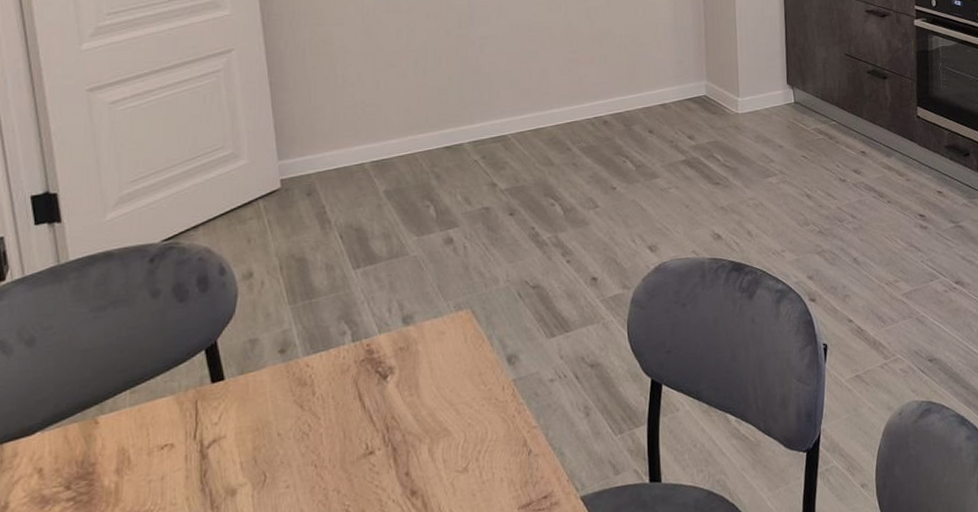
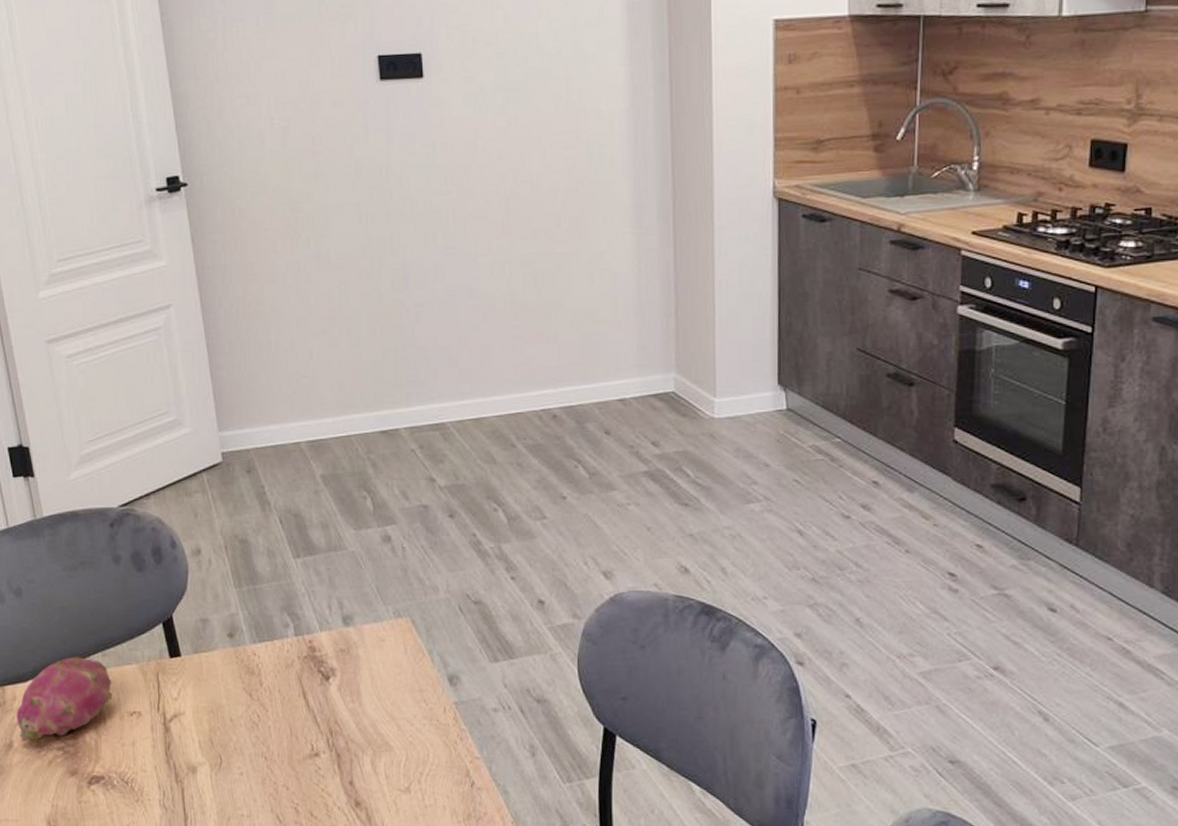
fruit: none [16,398,141,500] -> present [16,657,113,742]

